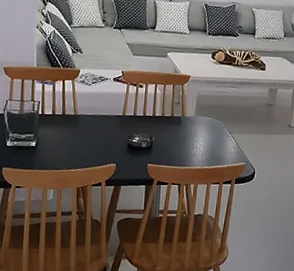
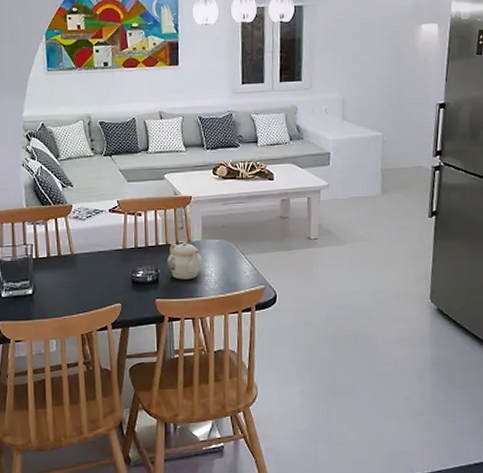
teapot: none [162,115,194,150] -> present [167,241,203,280]

